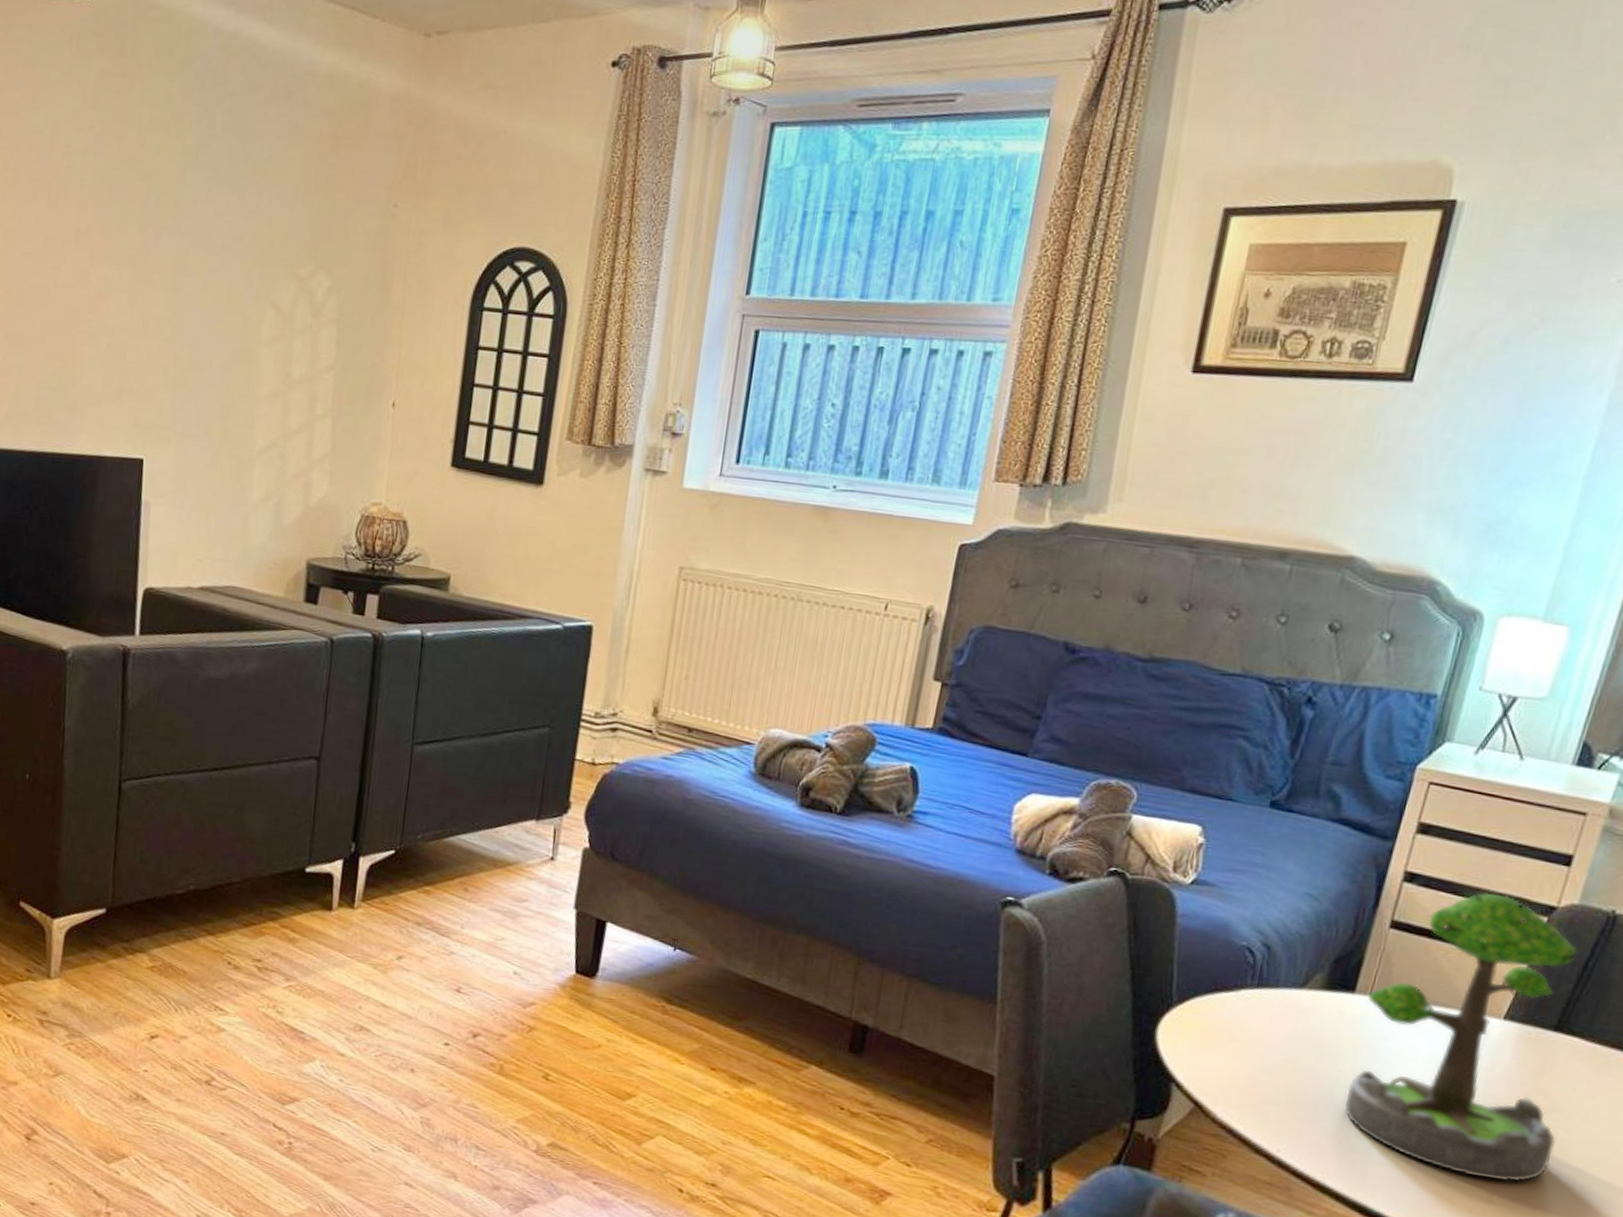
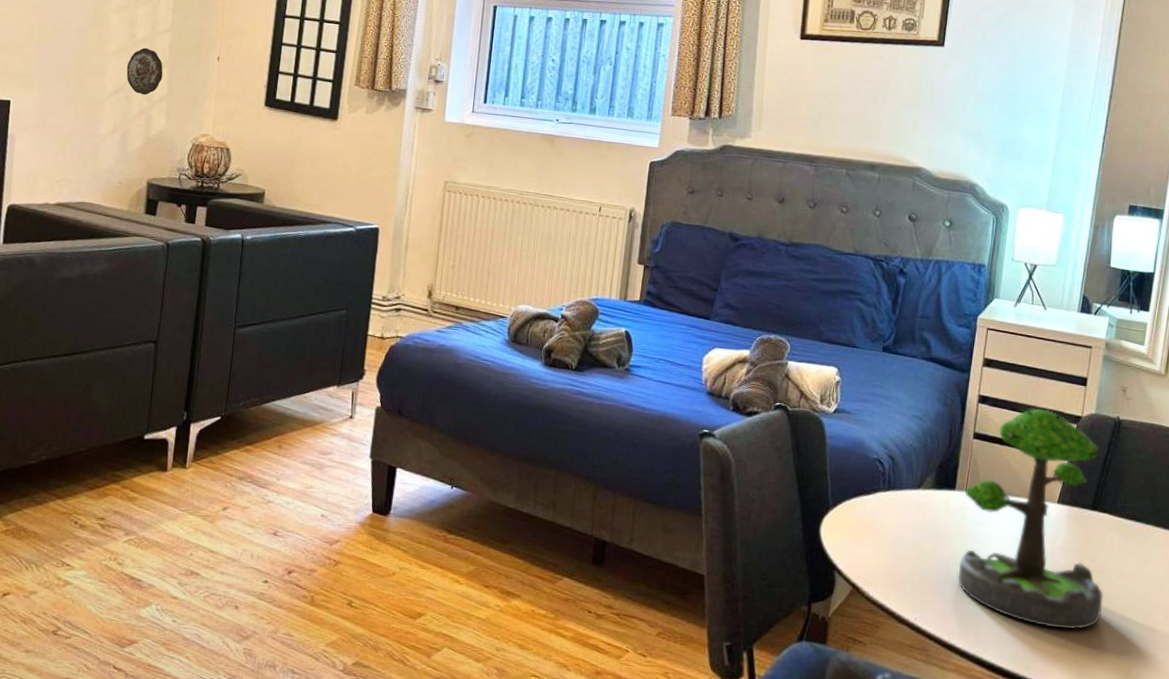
decorative plate: none [280,391,325,453] -> present [126,47,163,95]

